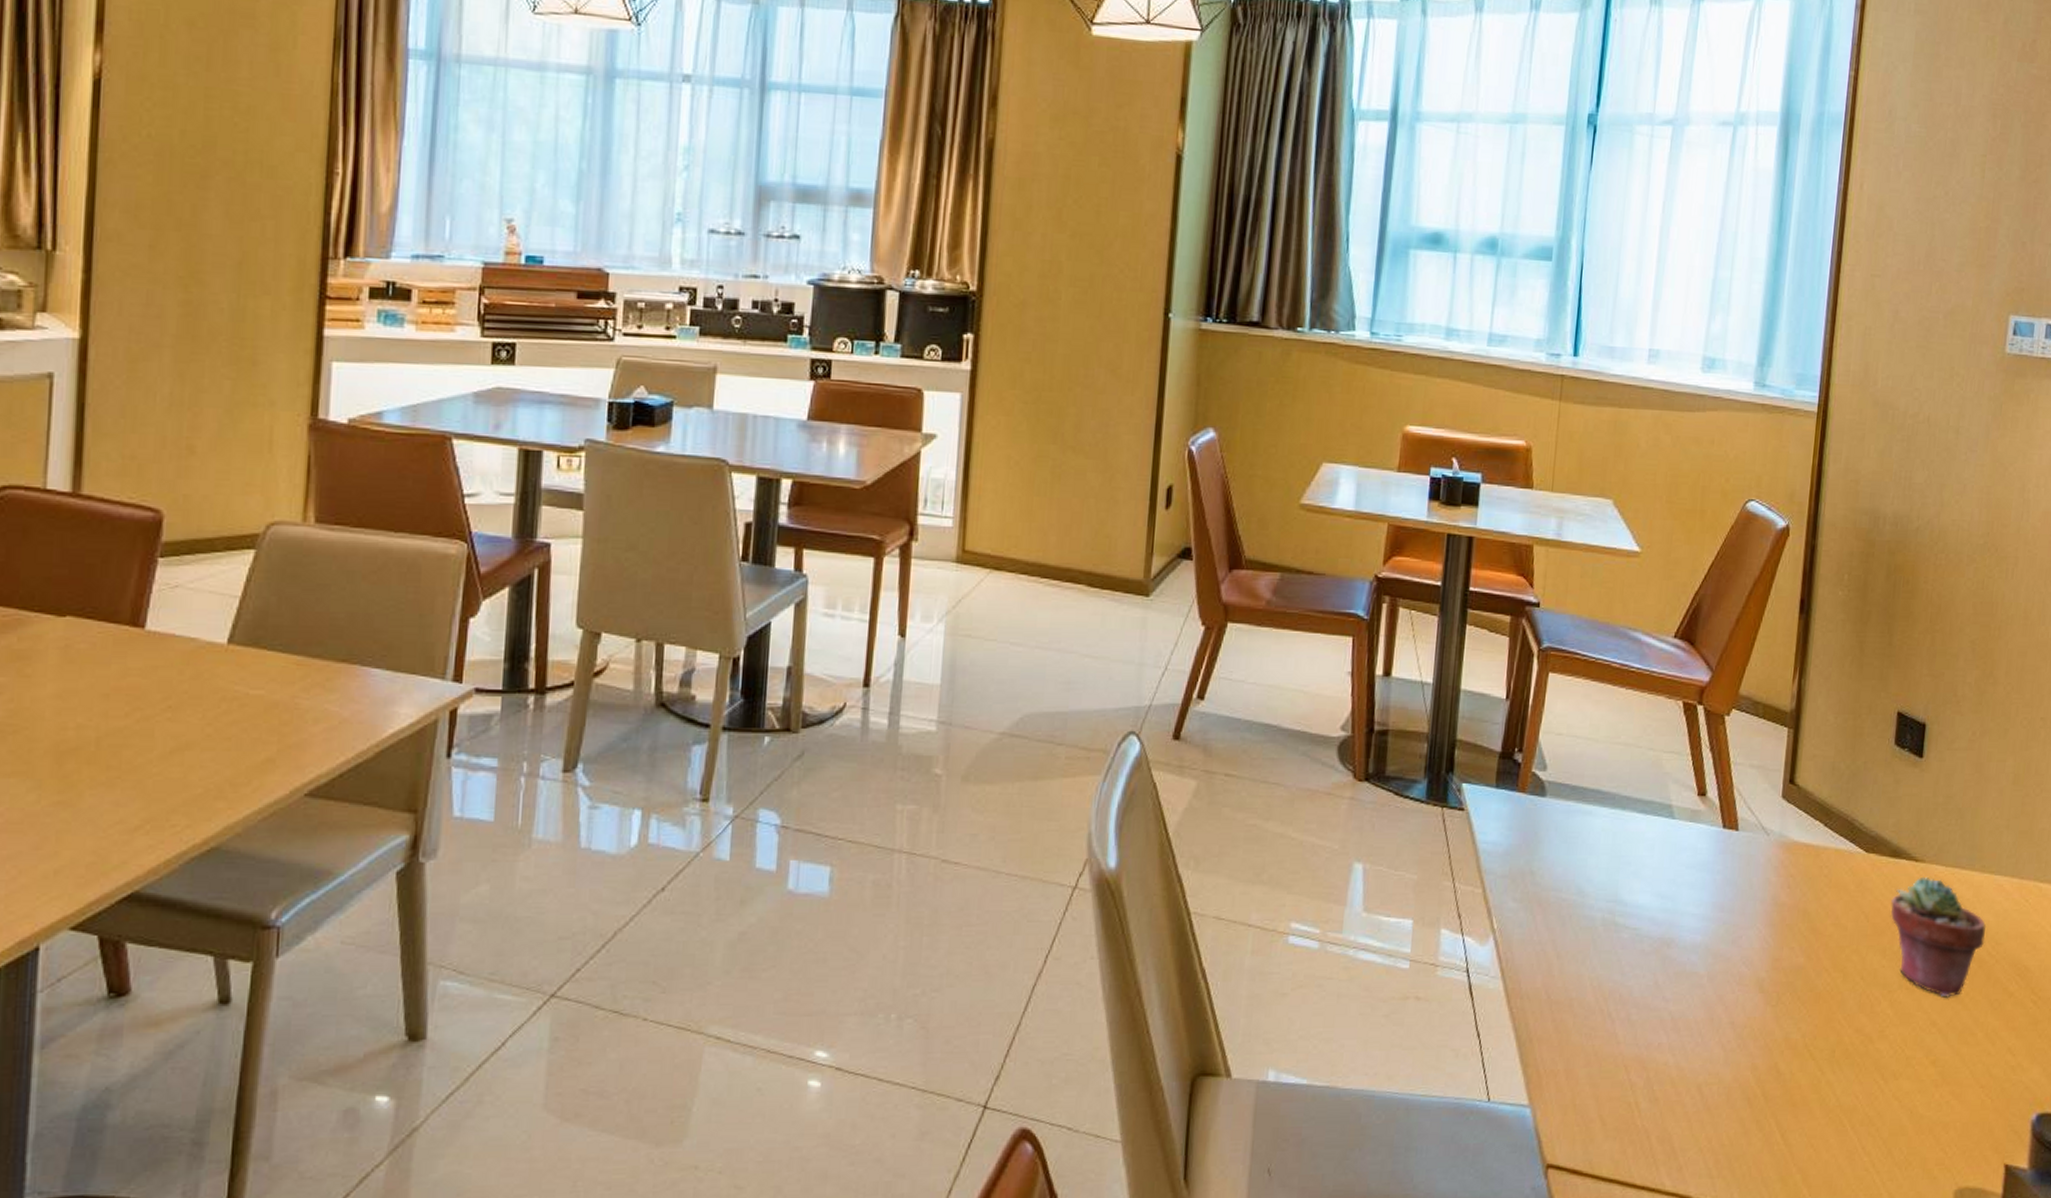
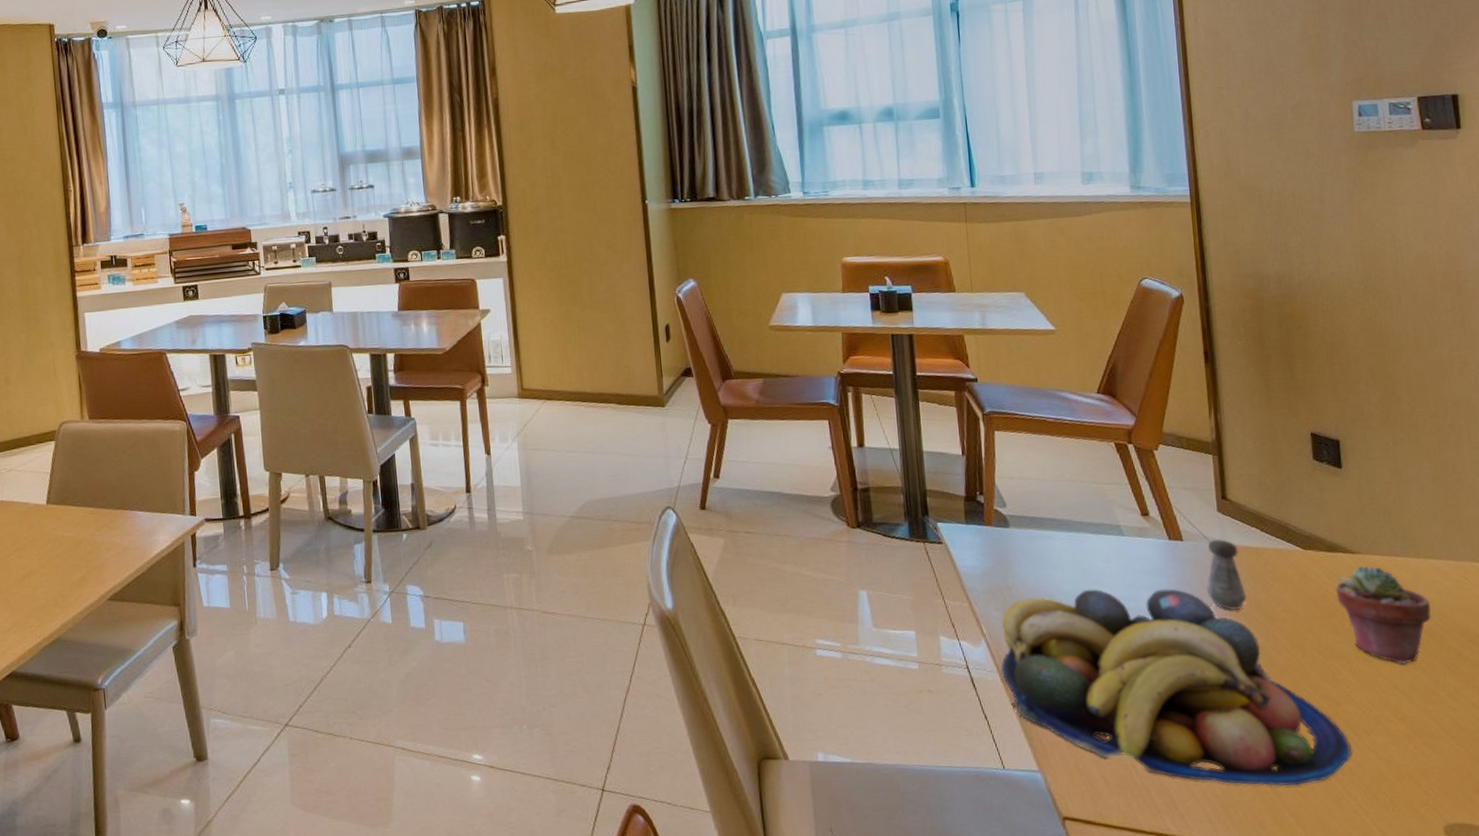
fruit bowl: none [1506,882,1875,1136] -> present [1001,589,1351,786]
salt shaker: none [1753,831,1796,921] -> present [1206,538,1247,611]

